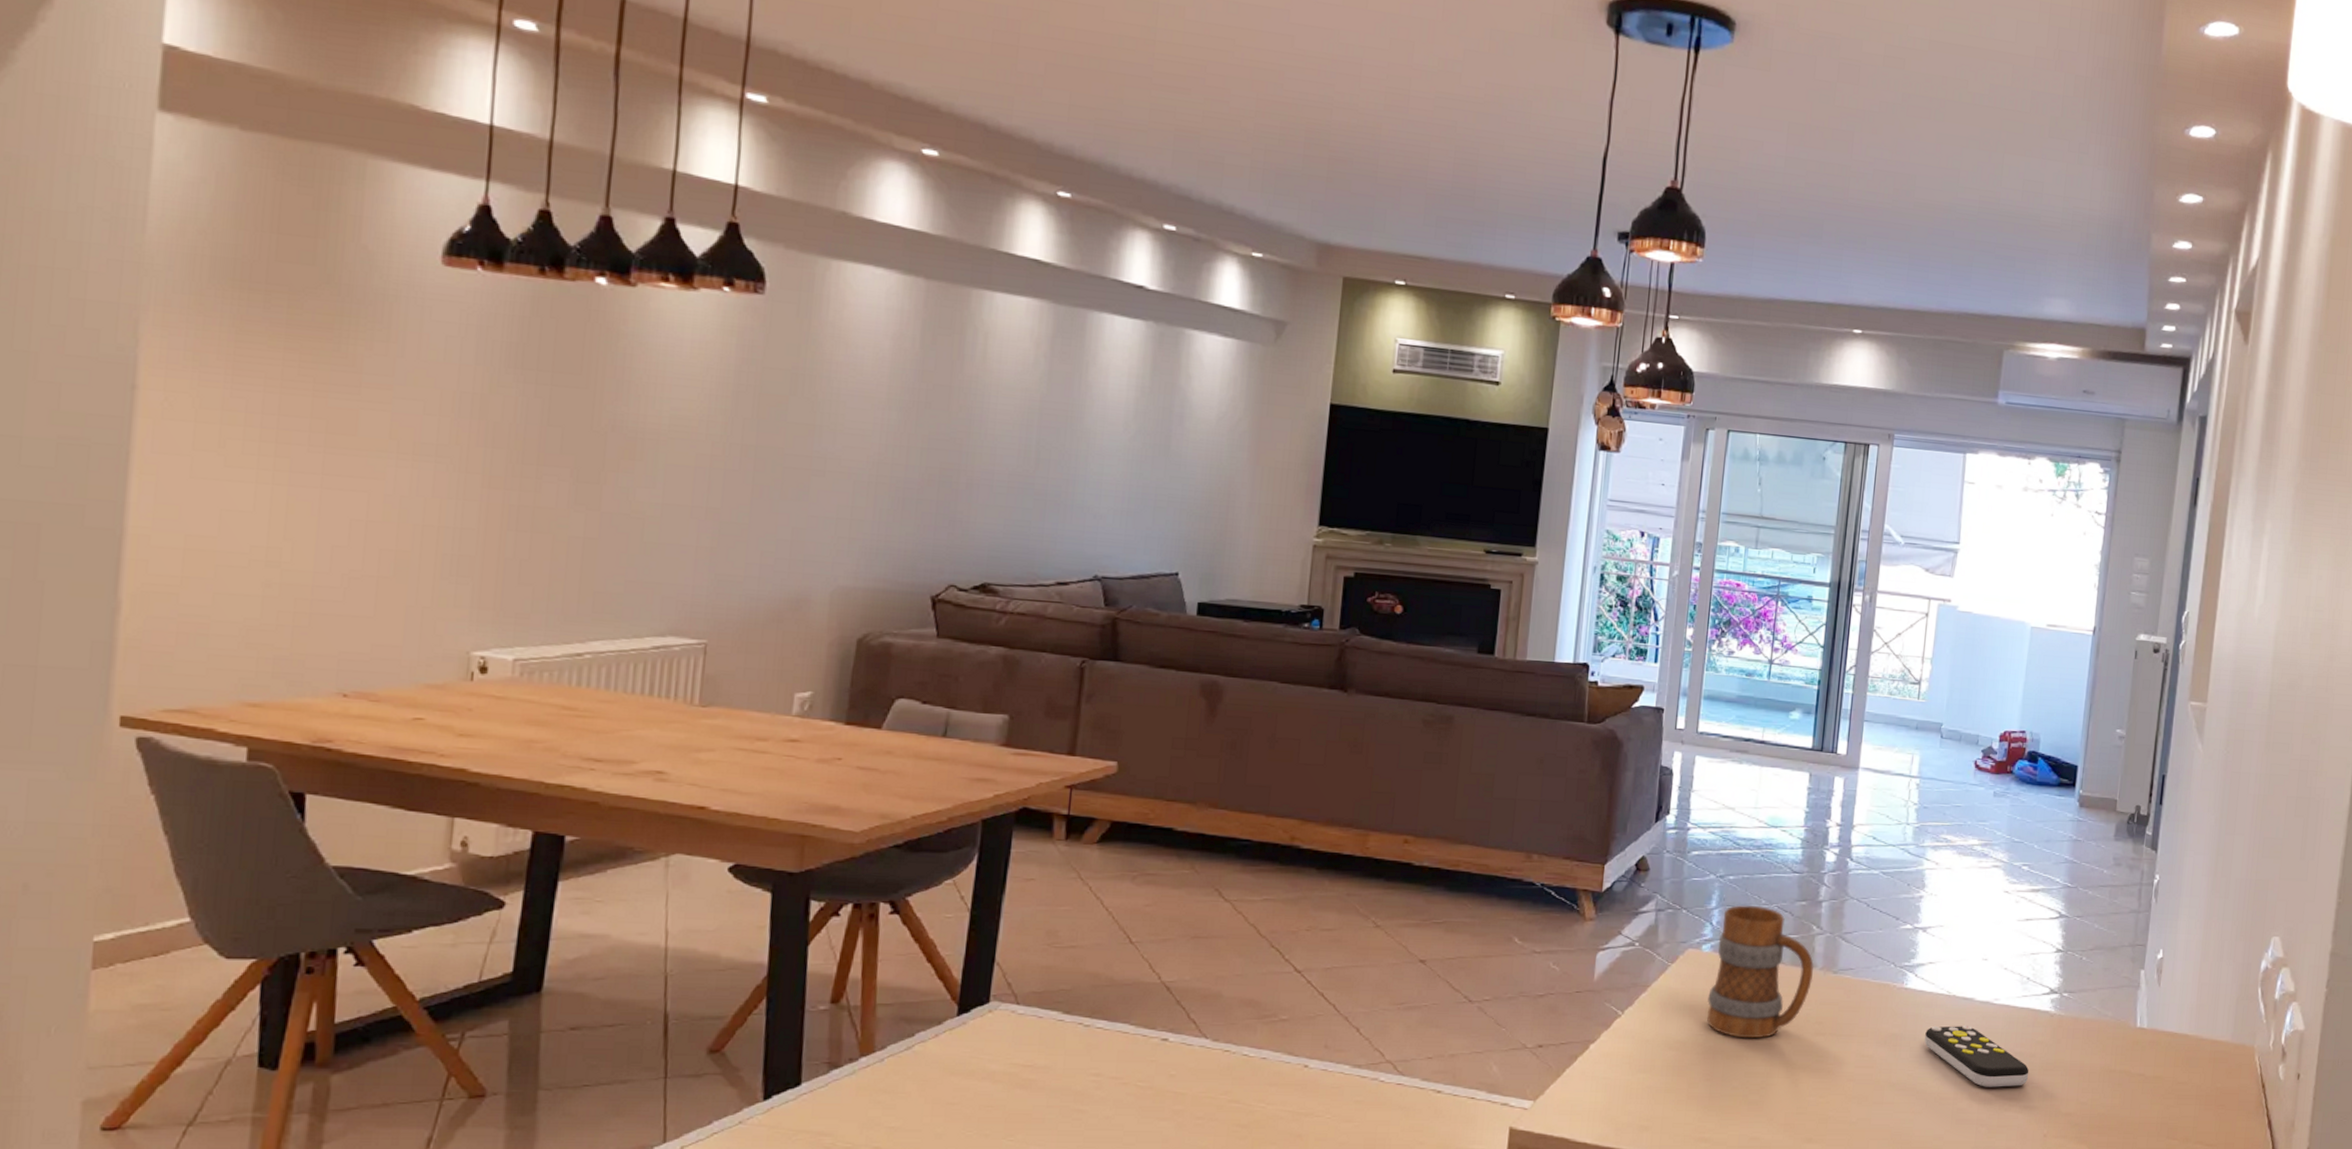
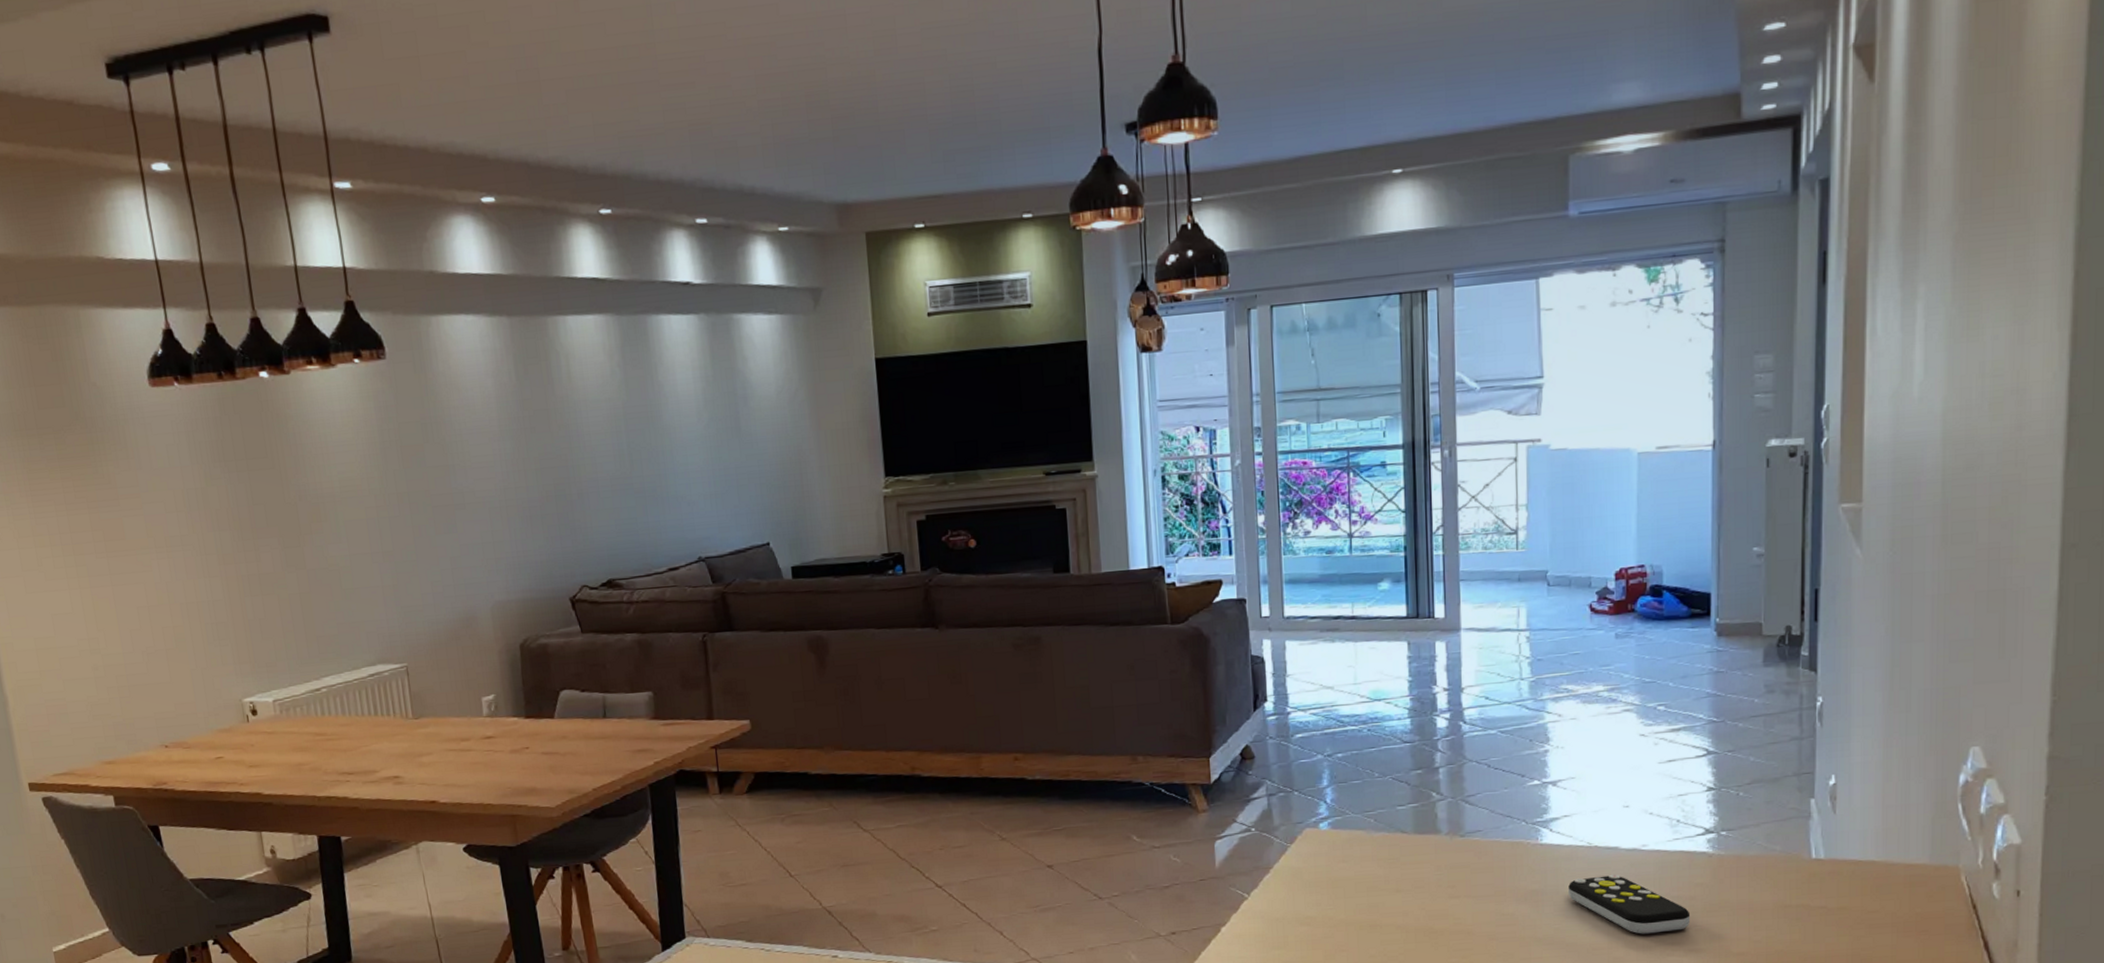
mug: present [1706,905,1815,1039] -> none [1332,779,1440,909]

